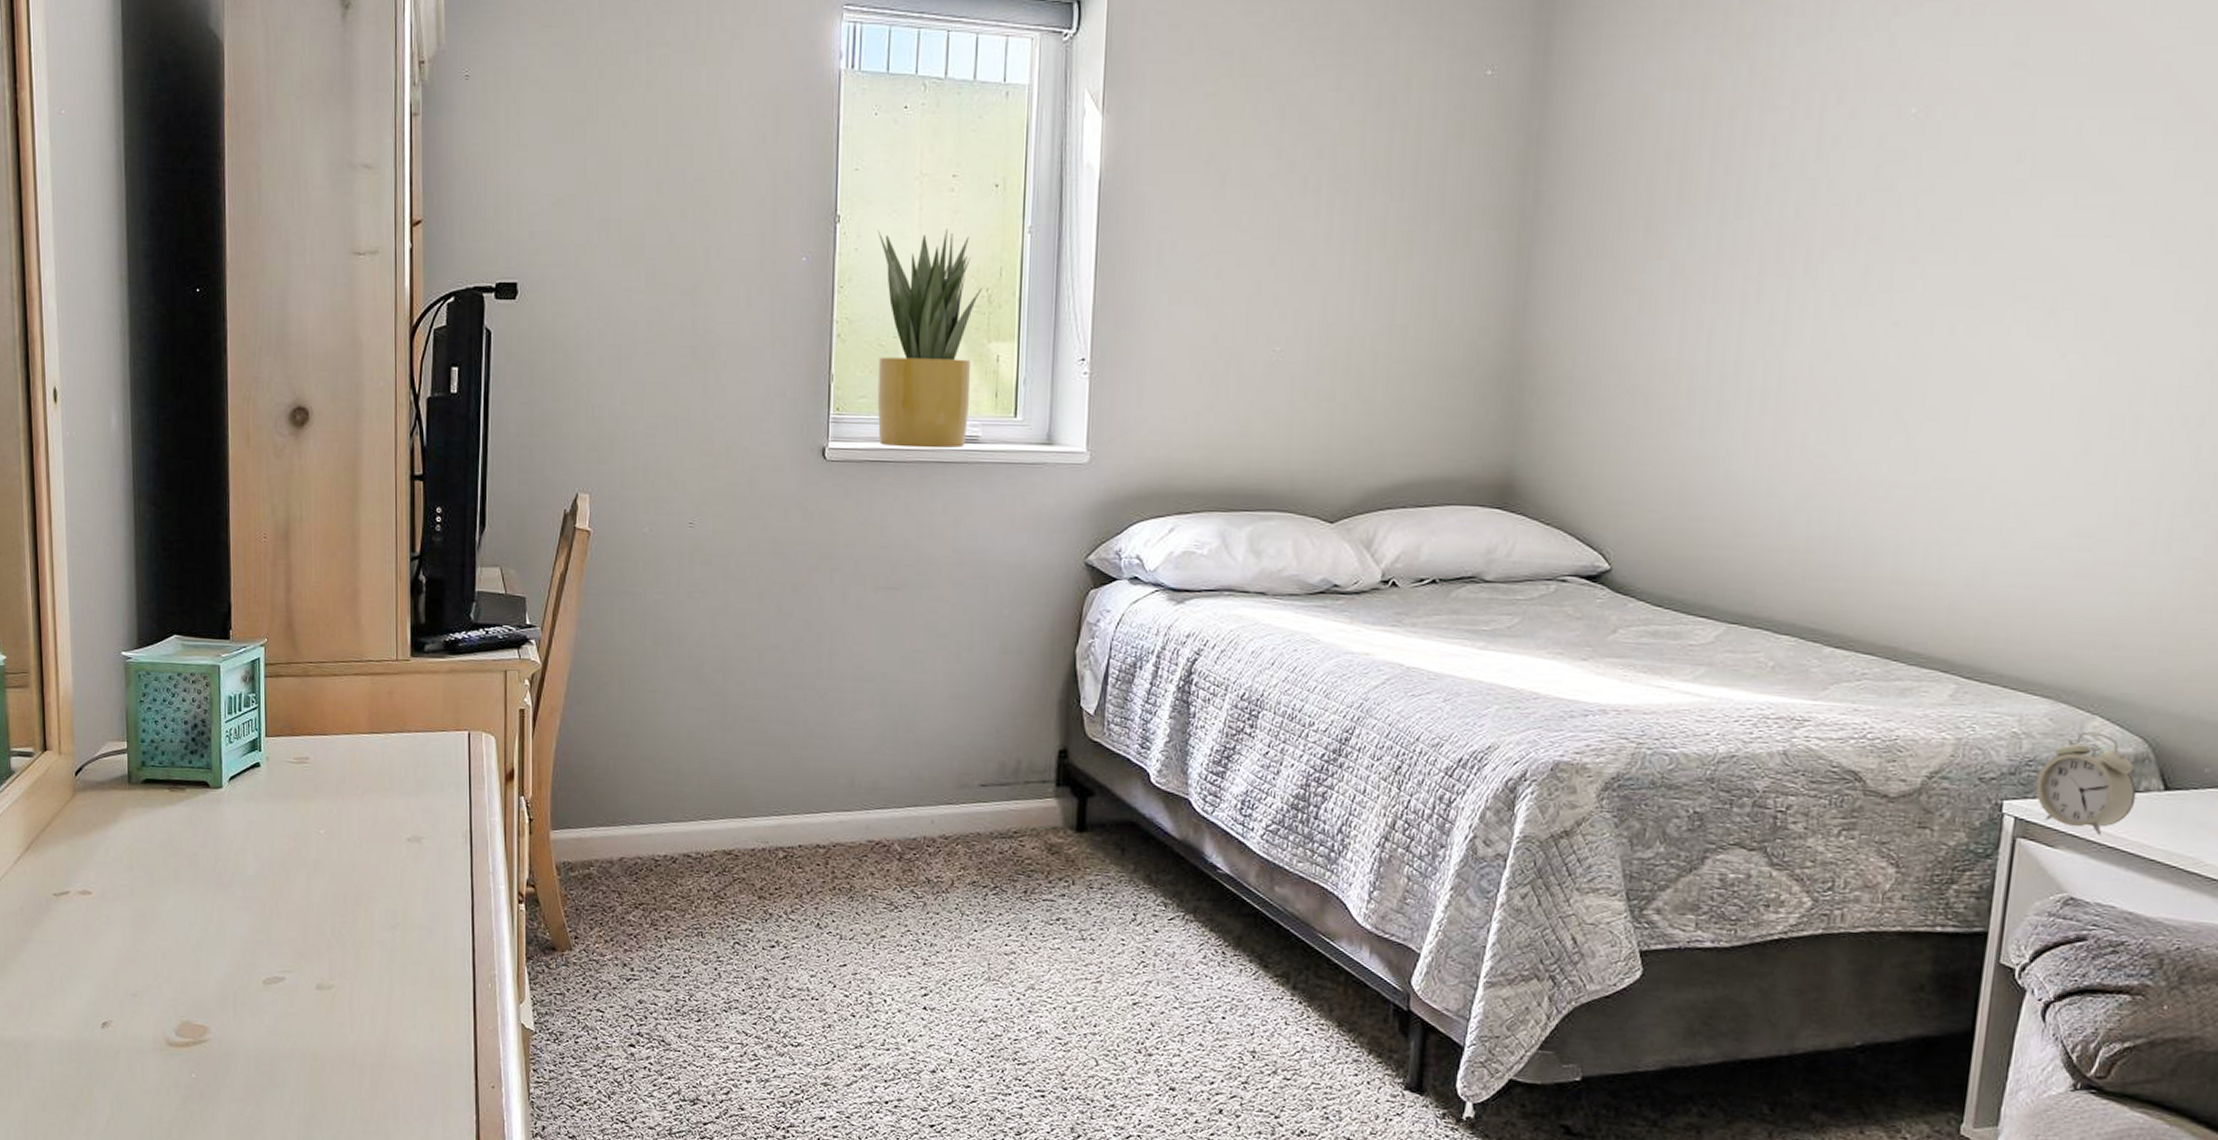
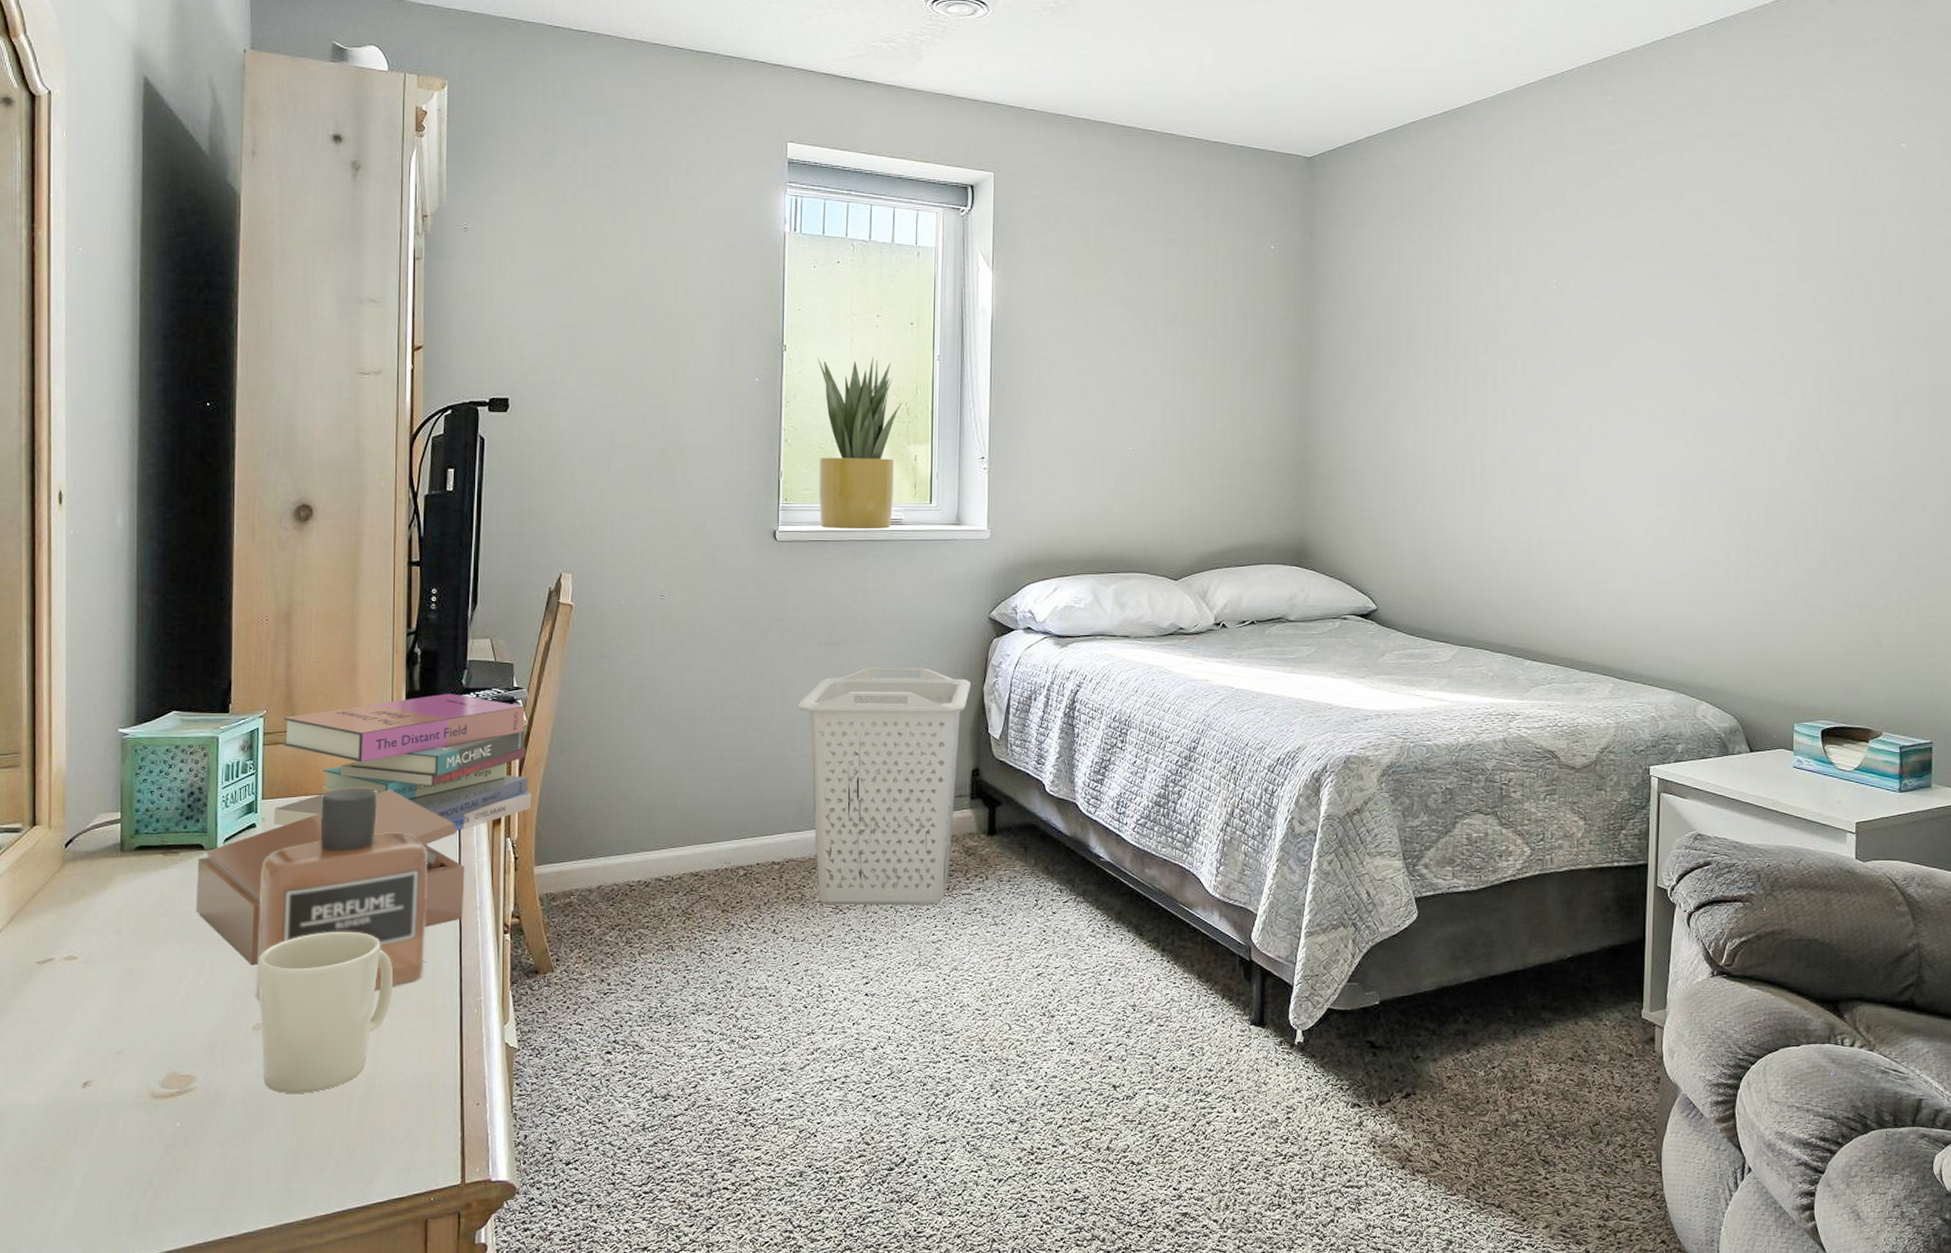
jewelry box: none [203,734,476,916] -> present [196,789,465,965]
perfume: none [264,729,437,953] -> present [255,787,428,999]
mug: none [266,885,404,1057] -> present [257,931,394,1093]
books: none [277,628,547,785] -> present [273,693,532,831]
laundry basket: none [847,618,1060,910] -> present [797,667,970,906]
alarm clock: present [2035,731,2137,836] -> none [1669,713,1733,787]

